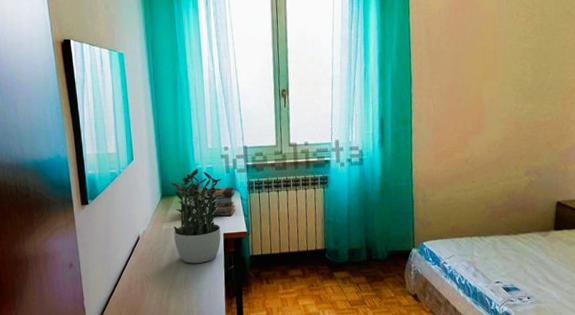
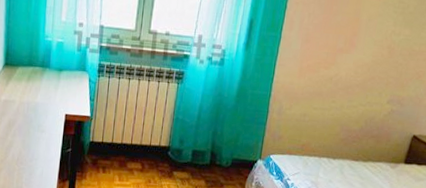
potted plant: present [170,168,225,264] -> none [12,41,72,141]
book stack: present [187,187,236,217] -> none [31,63,84,97]

